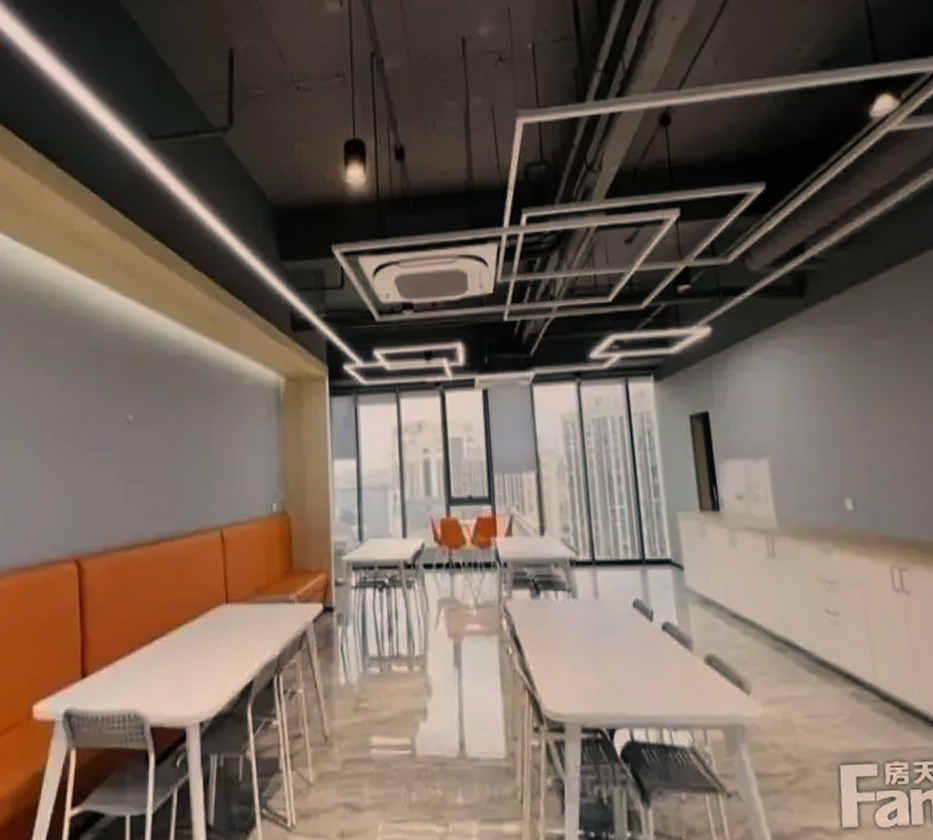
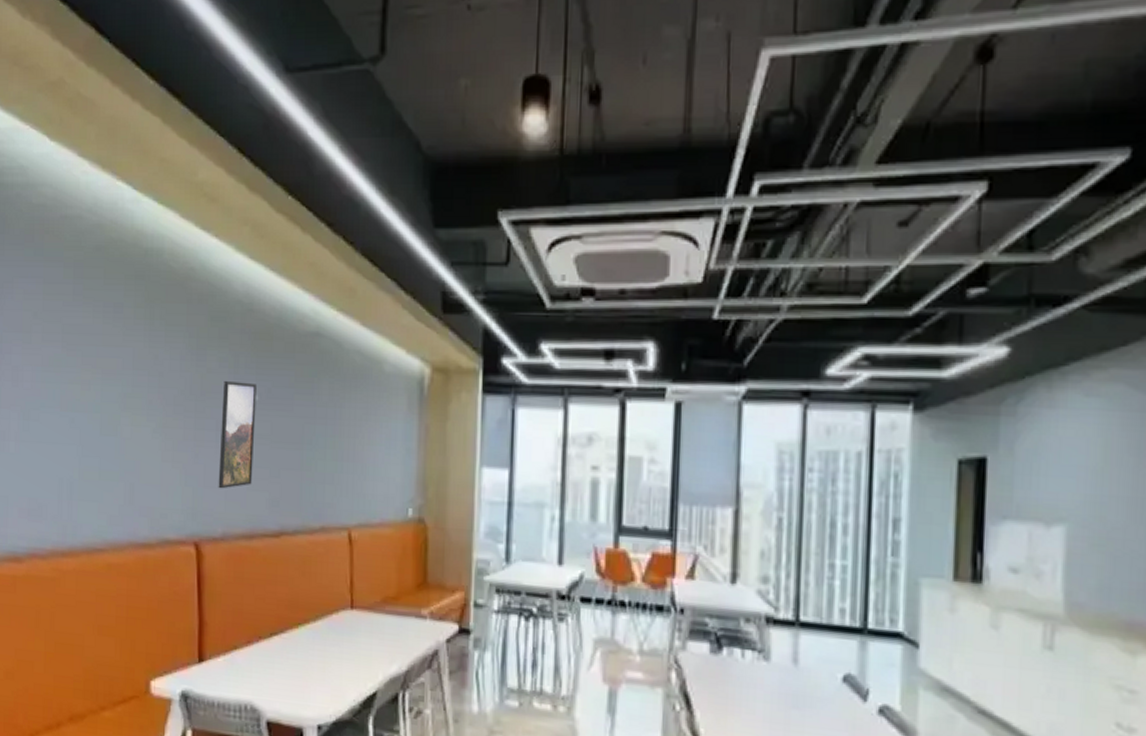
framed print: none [98,404,132,506] -> present [218,381,257,489]

